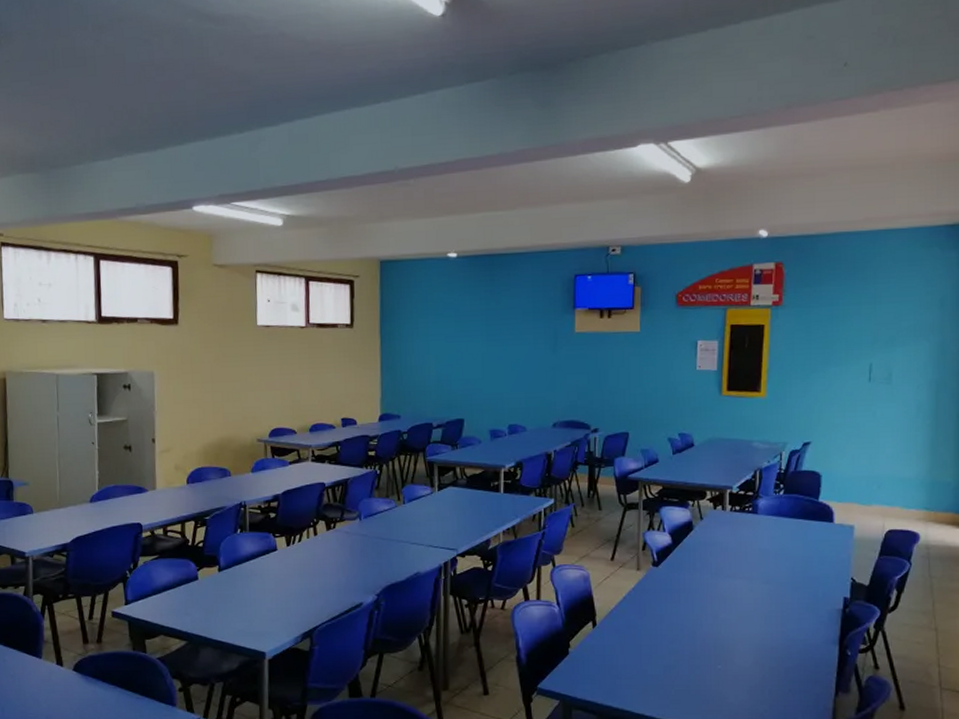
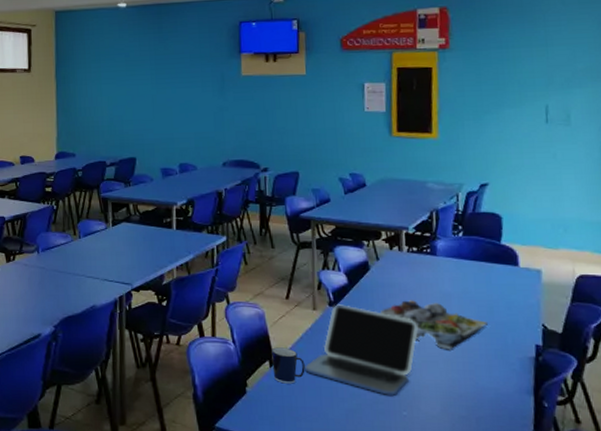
mug: none [595,608,627,643] -> present [271,347,305,384]
laptop: none [627,564,736,650] -> present [305,304,418,395]
food tray: none [702,558,801,605] -> present [380,300,488,350]

